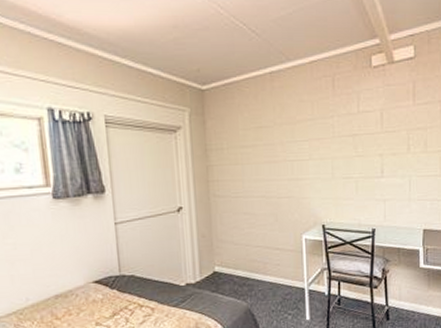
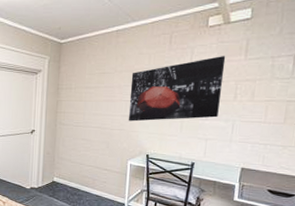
wall art: none [294,101,394,186] -> present [128,56,226,122]

